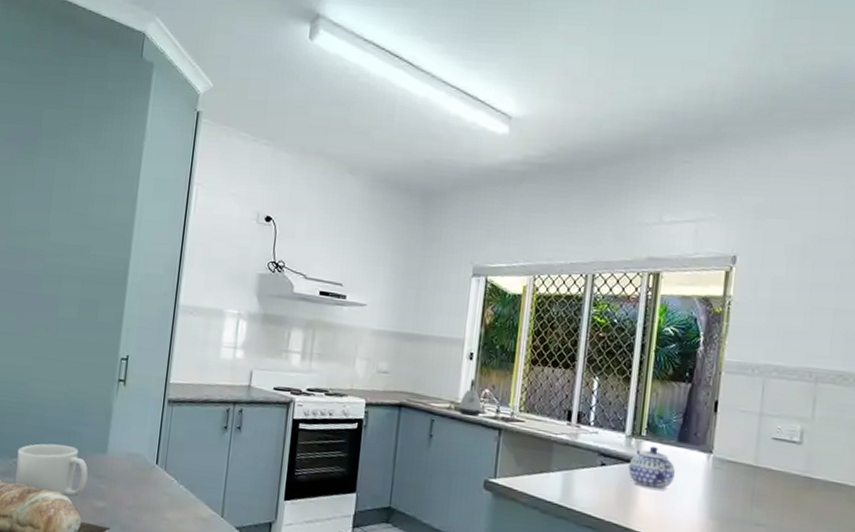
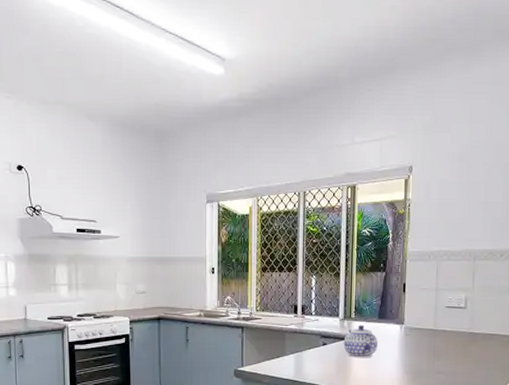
kettle: present [458,378,482,416] -> none [207,289,226,320]

